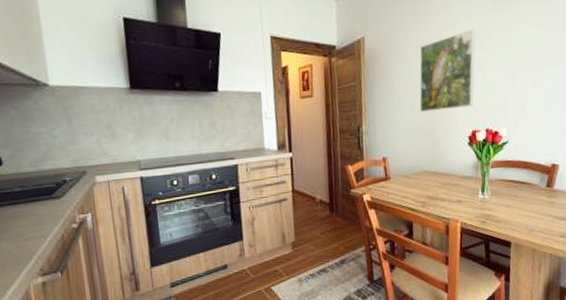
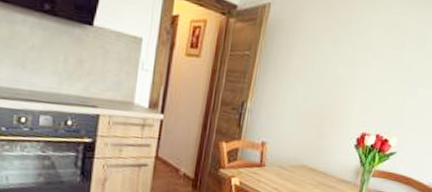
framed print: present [419,29,475,112] -> none [312,22,390,107]

